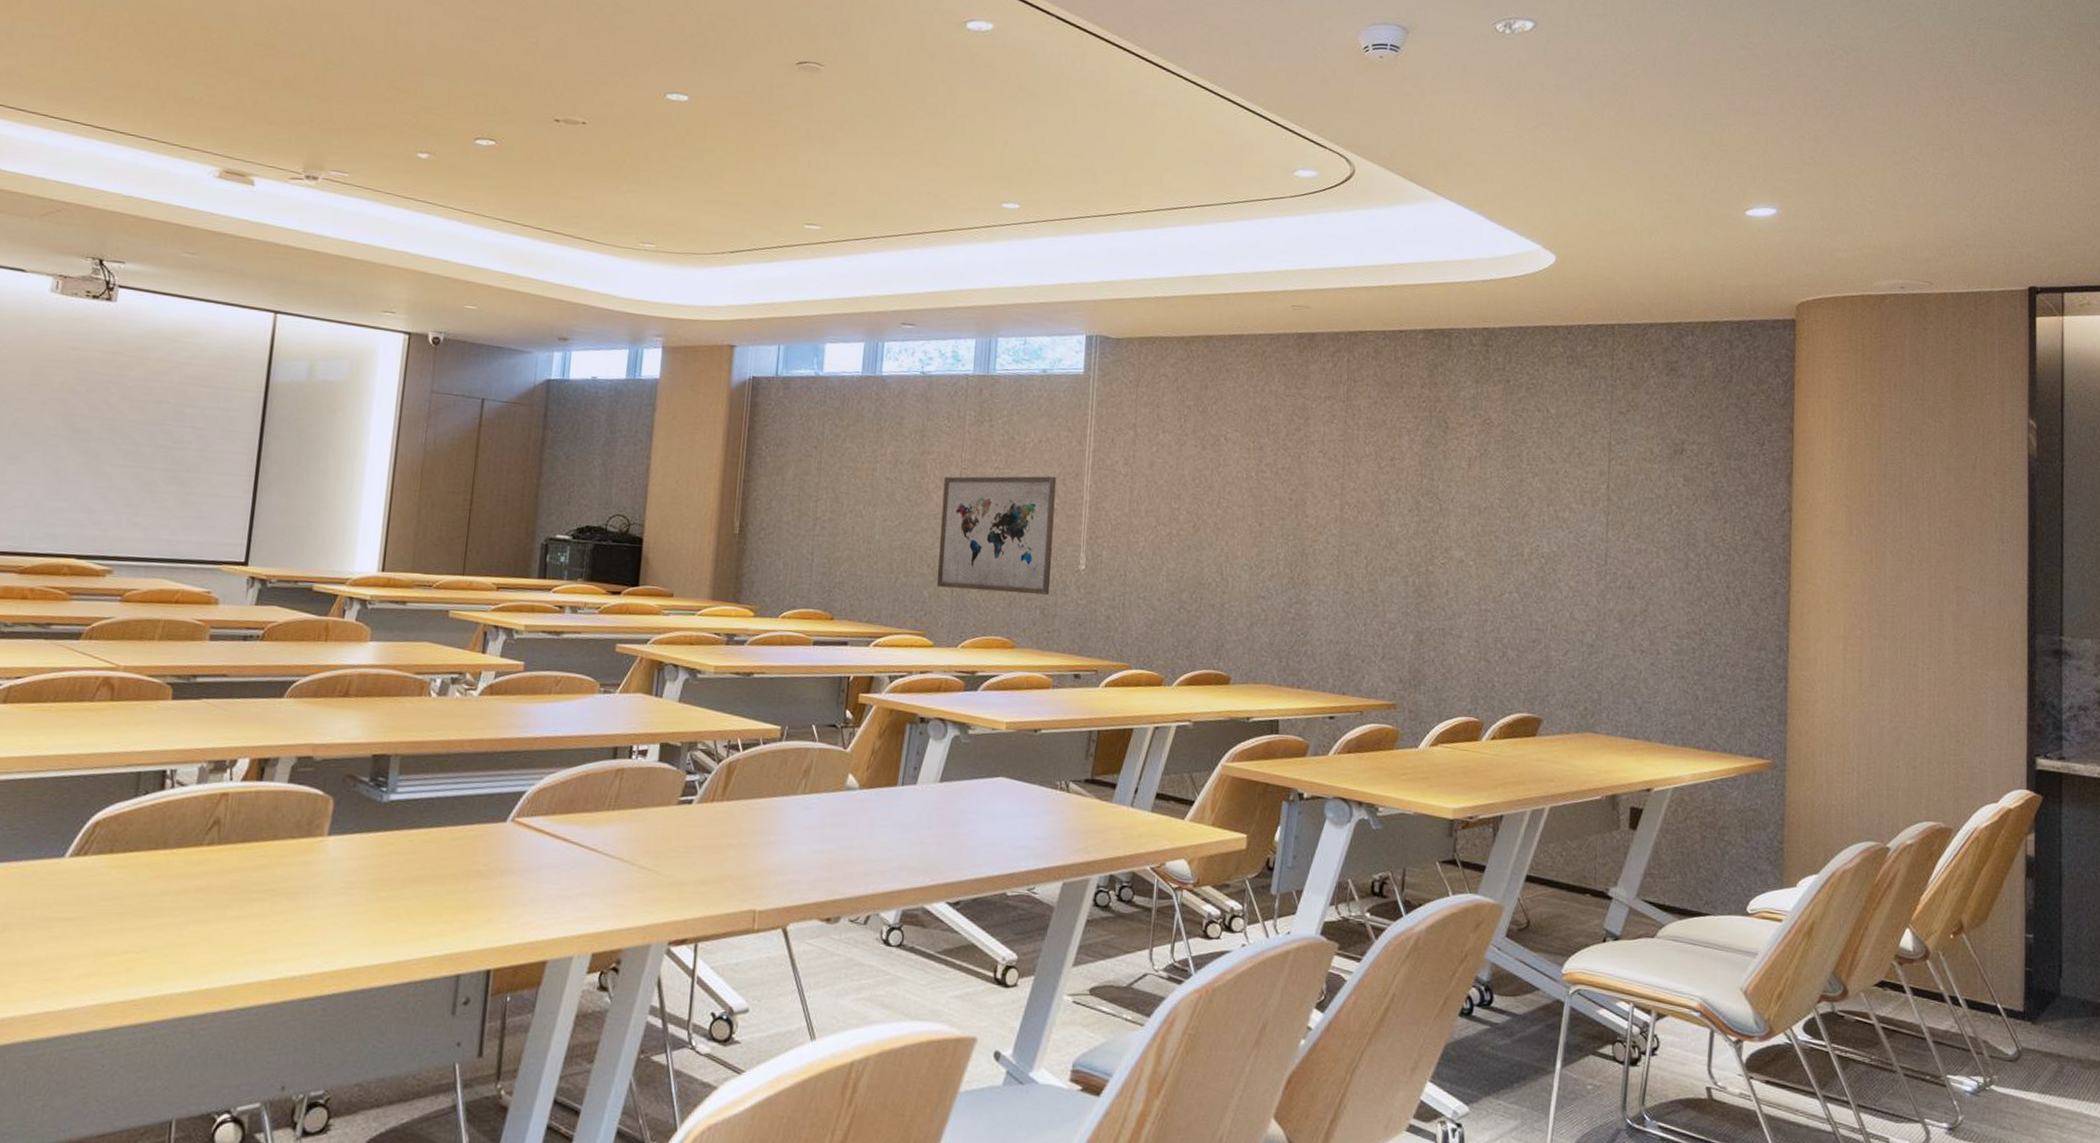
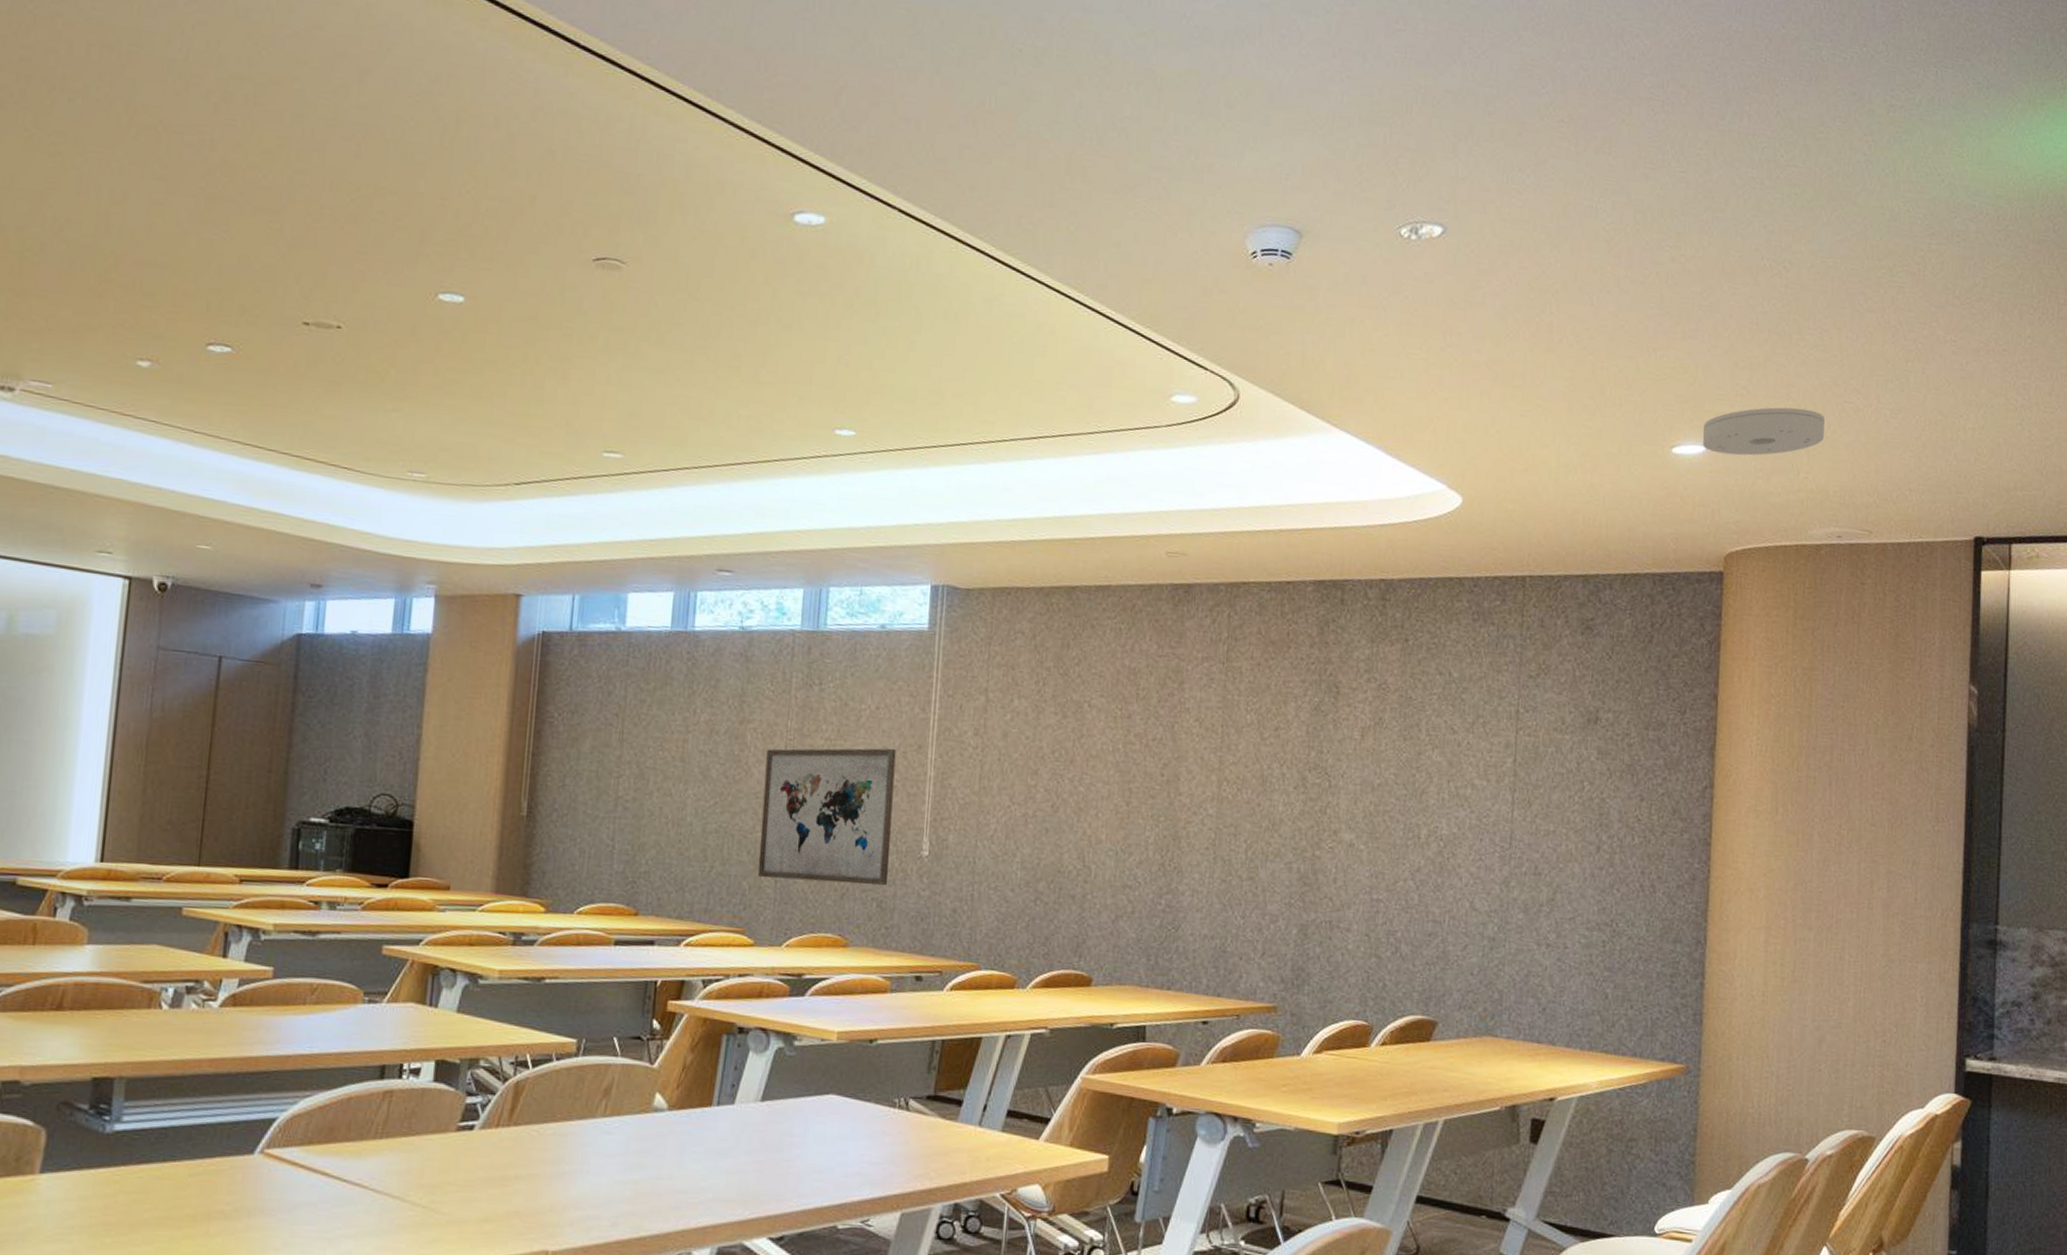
smoke detector: none [1773,174,1886,217] -> present [1702,407,1825,456]

